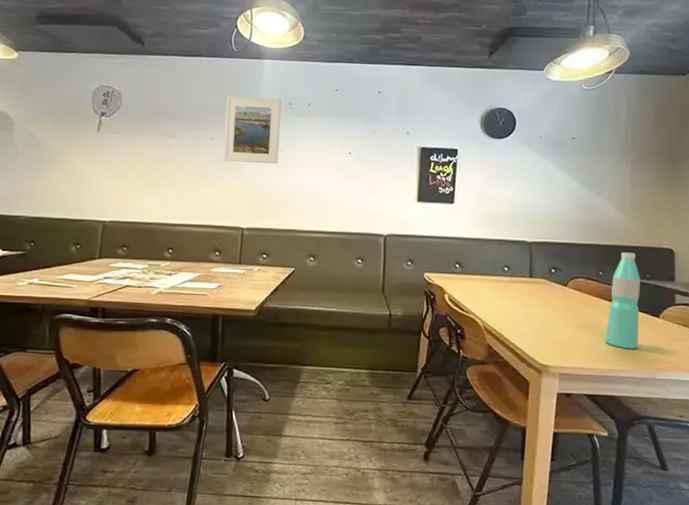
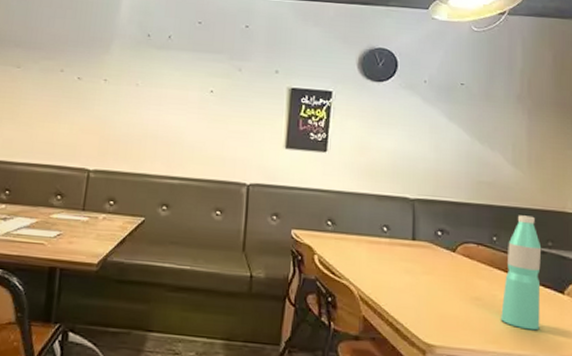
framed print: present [223,95,282,165] -> none [72,24,140,101]

